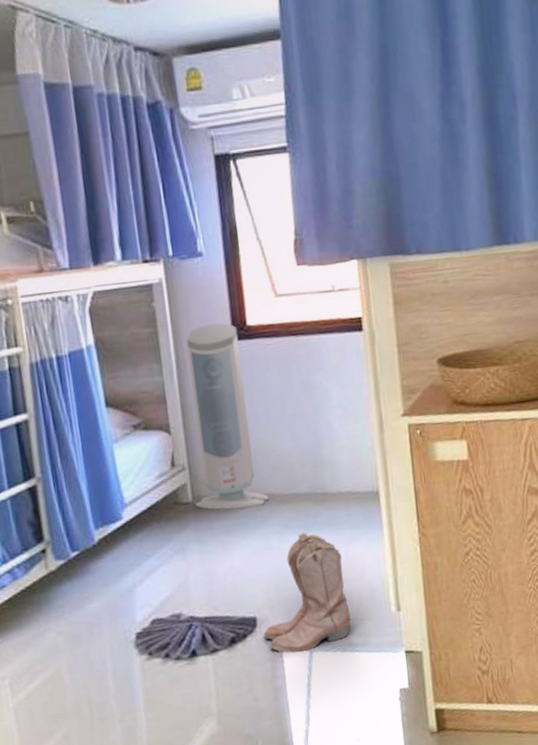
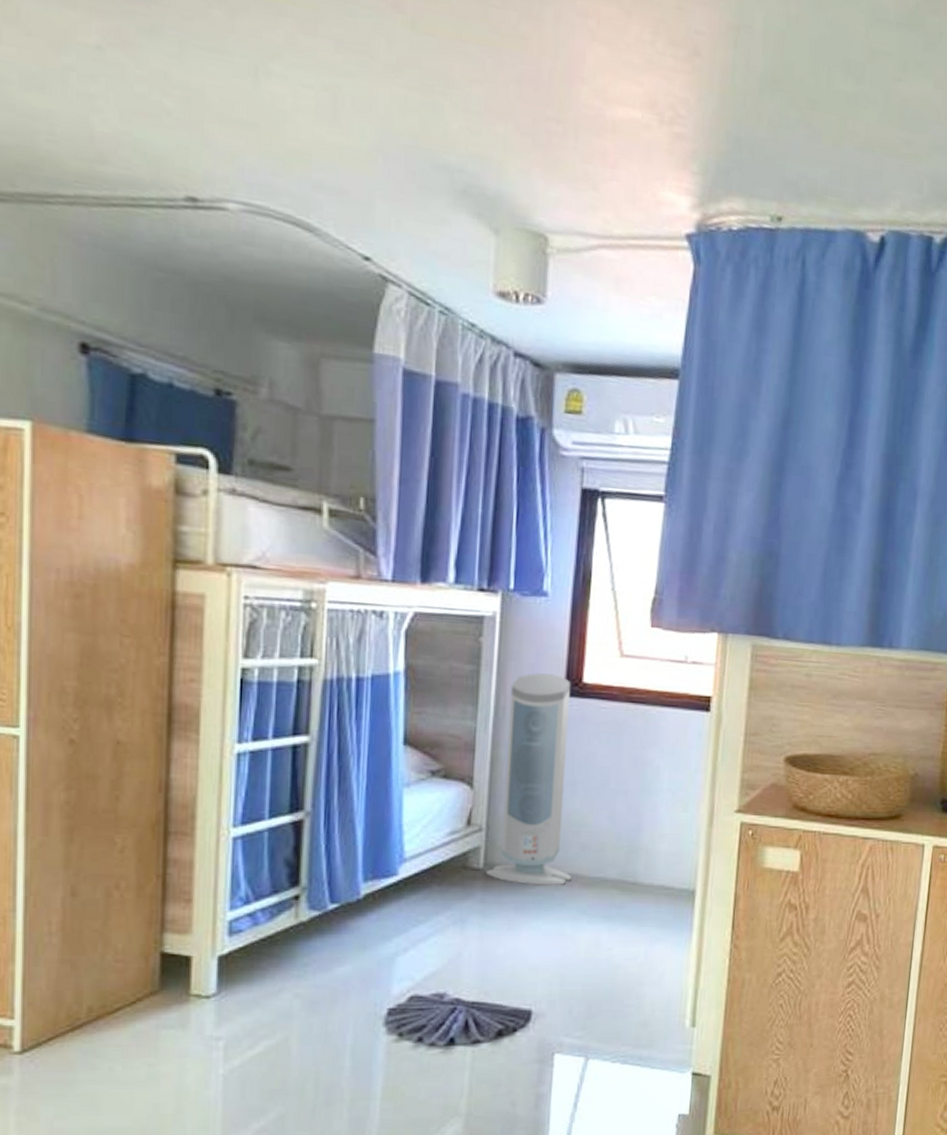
boots: present [263,532,351,653] -> none [536,923,641,1057]

